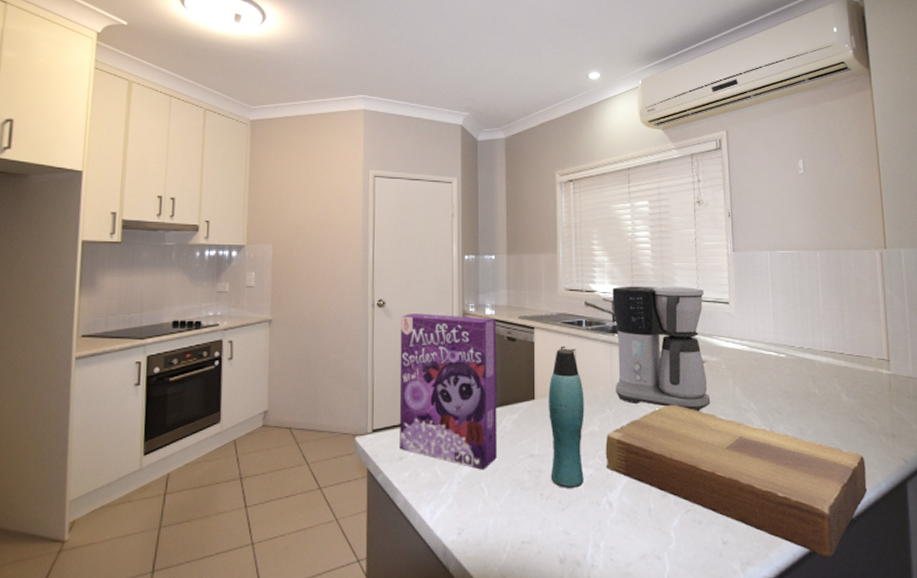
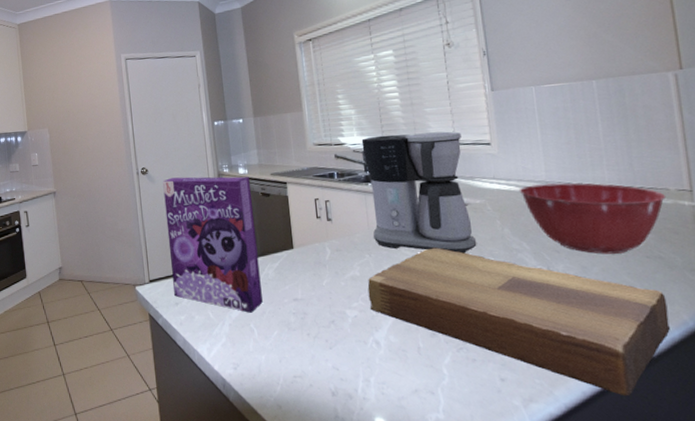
bottle: present [549,348,585,488] -> none [306,200,349,328]
mixing bowl: none [750,346,869,417] -> present [519,183,667,254]

